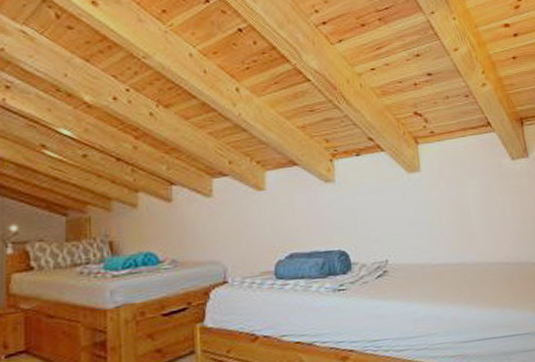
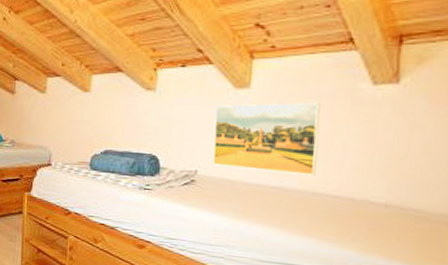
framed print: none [394,179,489,252] -> present [213,102,321,175]

